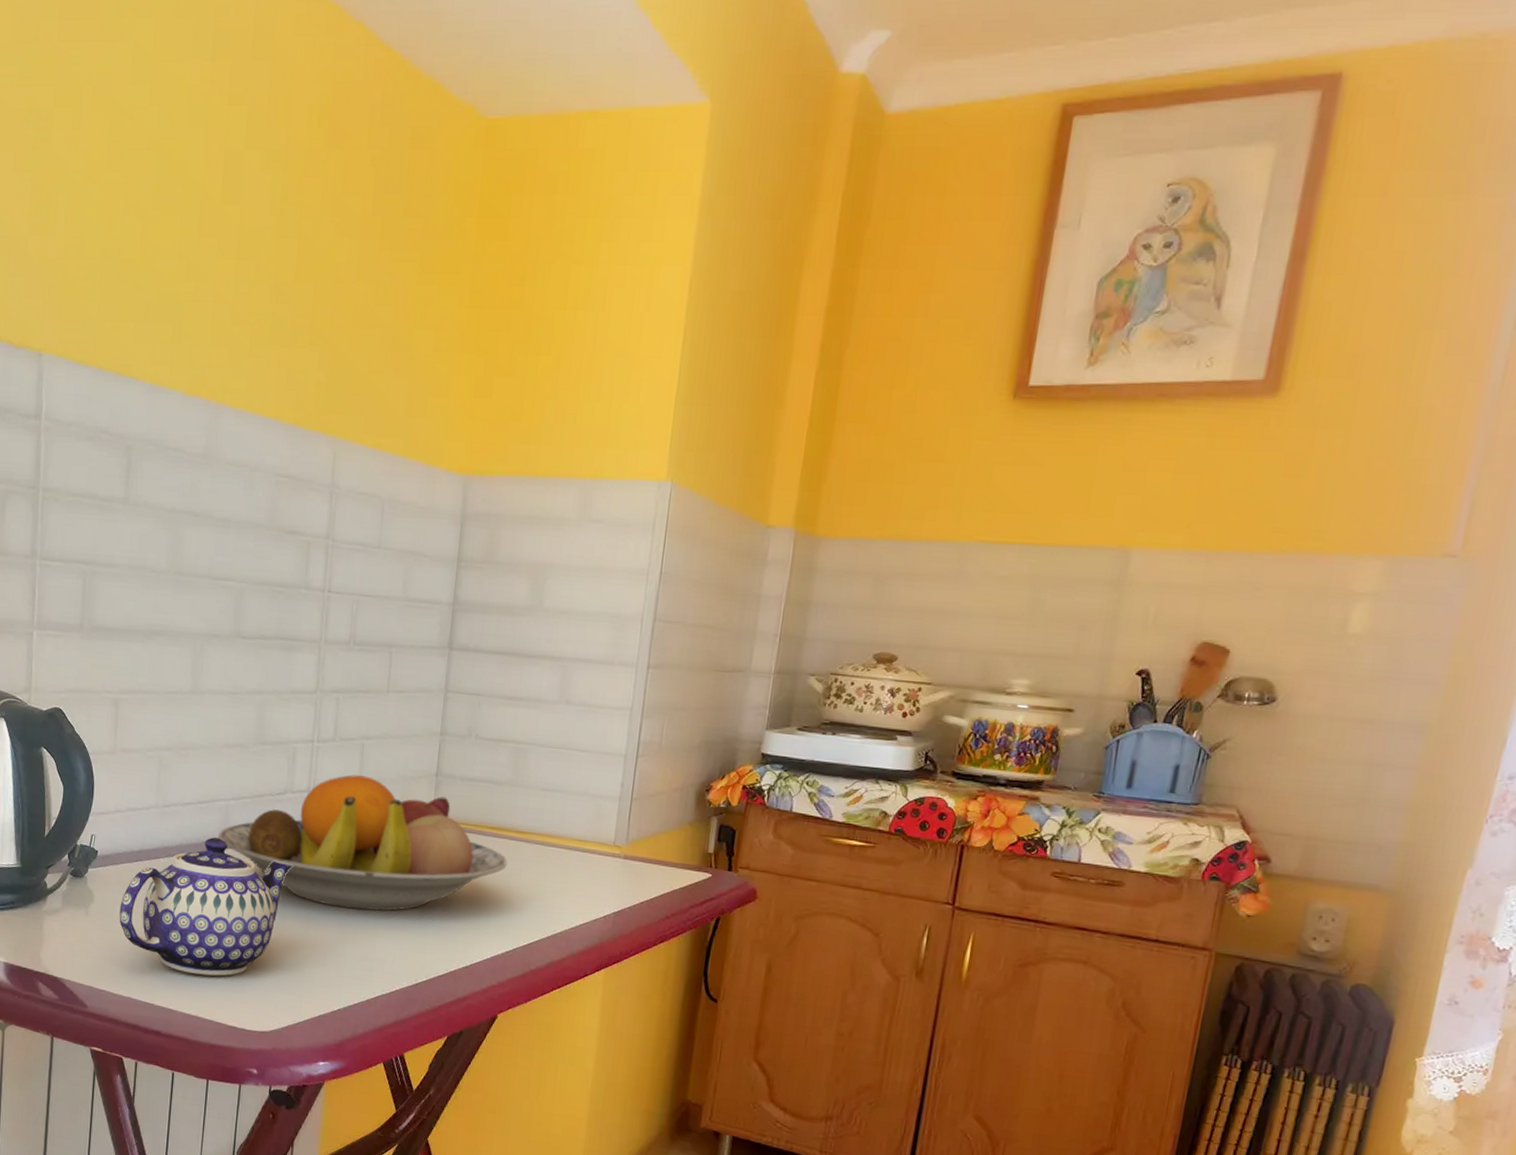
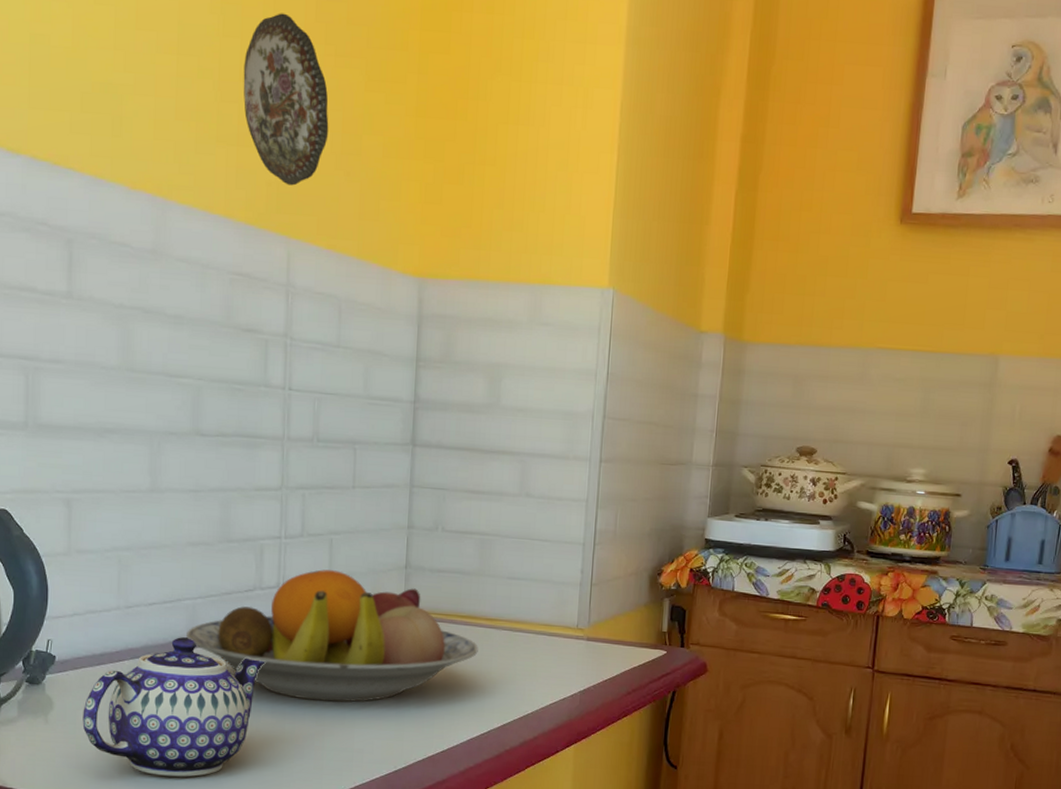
decorative plate: none [298,210,381,385] -> present [243,13,329,186]

